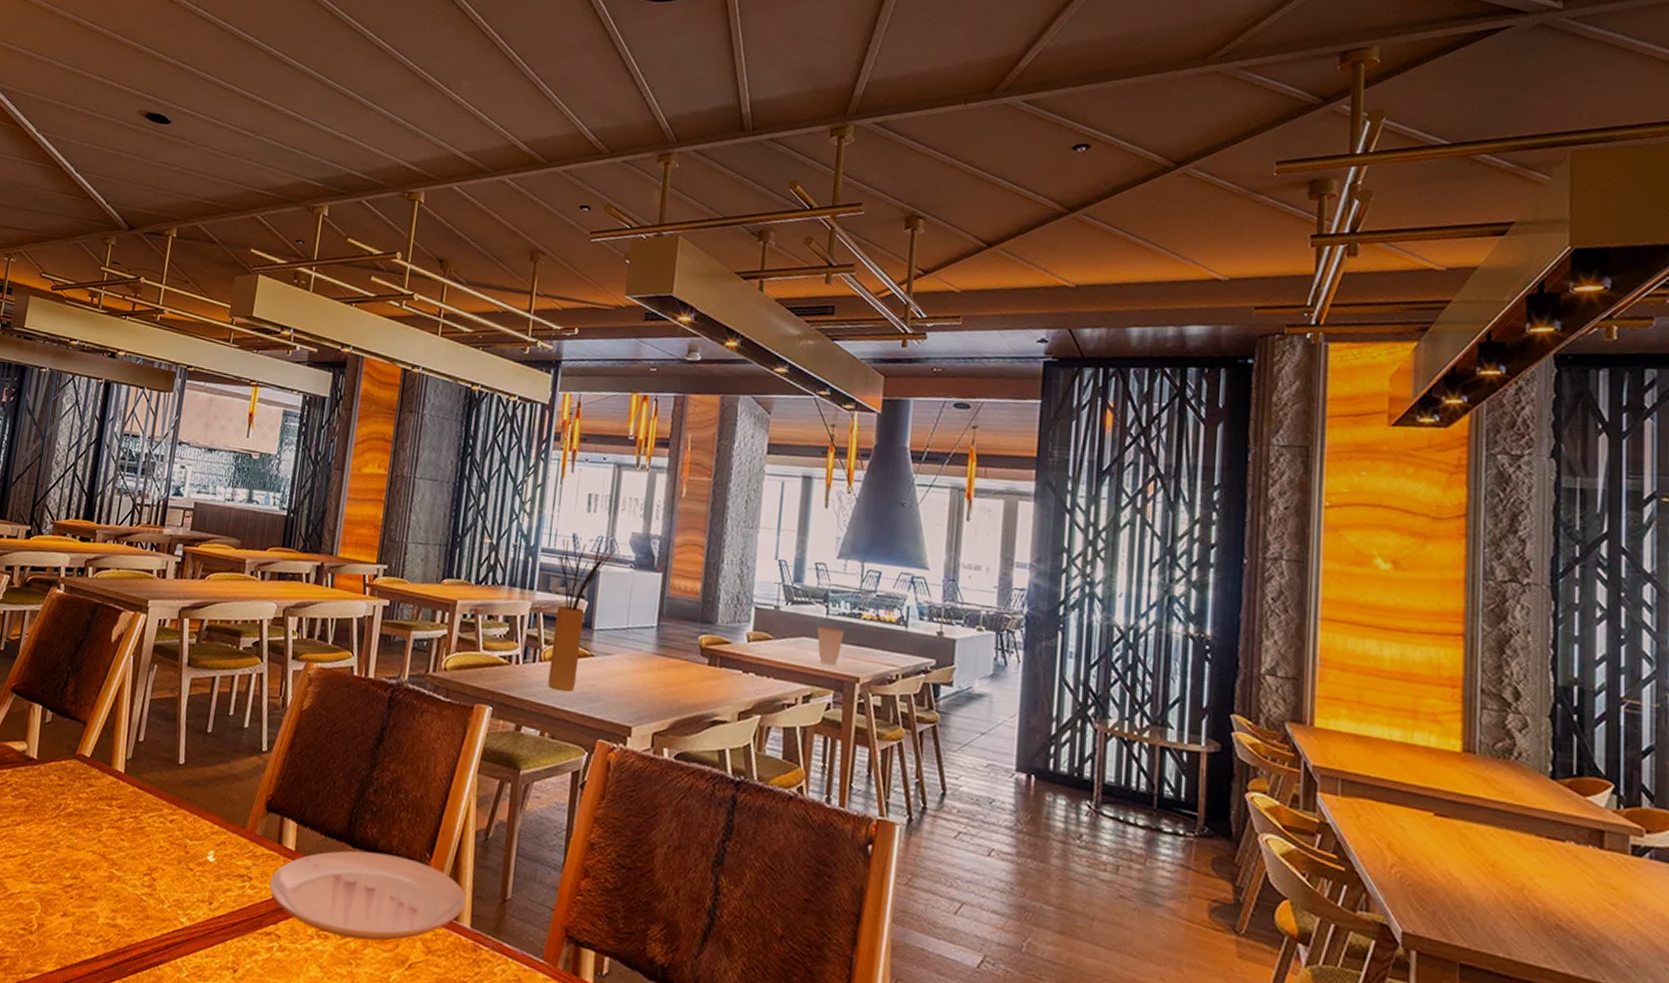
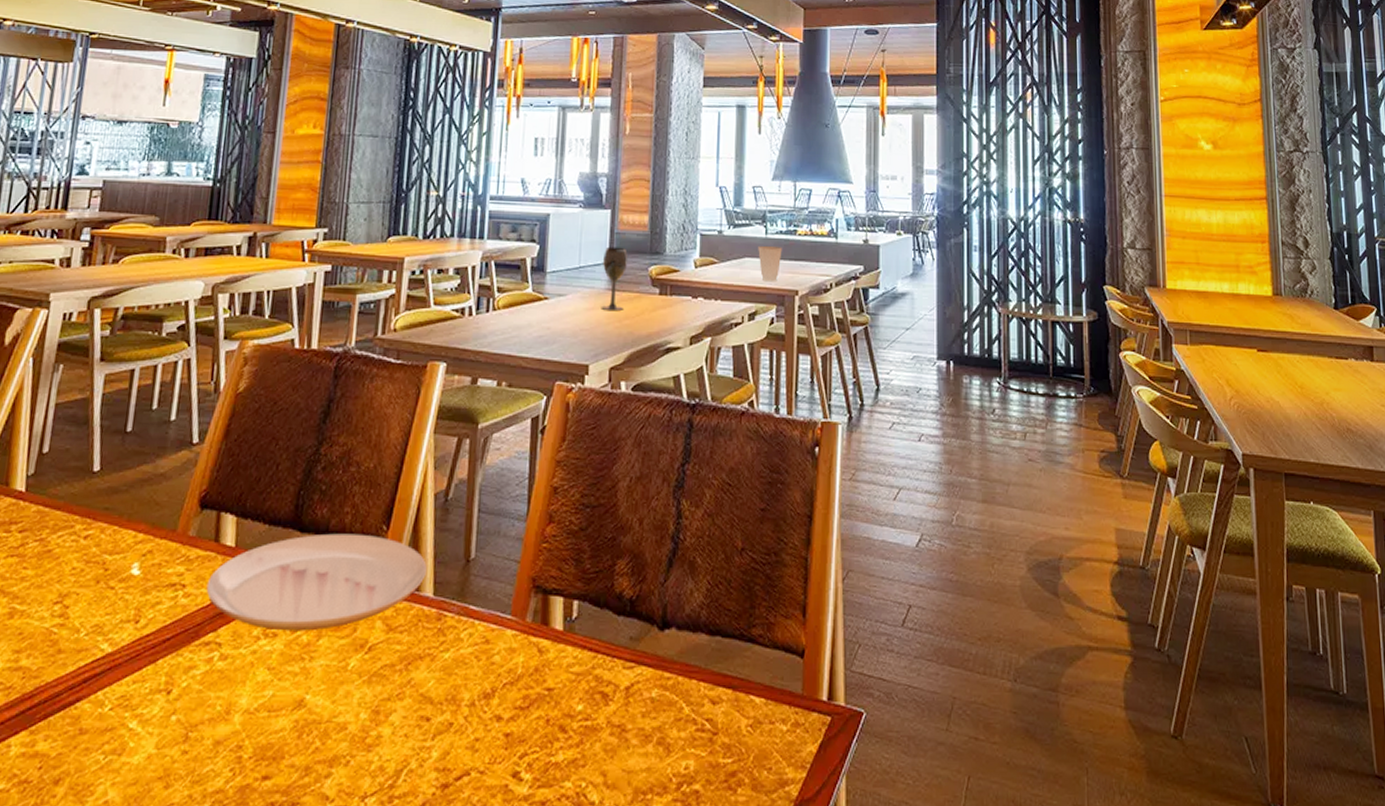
vase: present [548,535,614,692] -> none [503,181,563,338]
wine glass: none [647,610,677,677] -> present [601,246,627,312]

